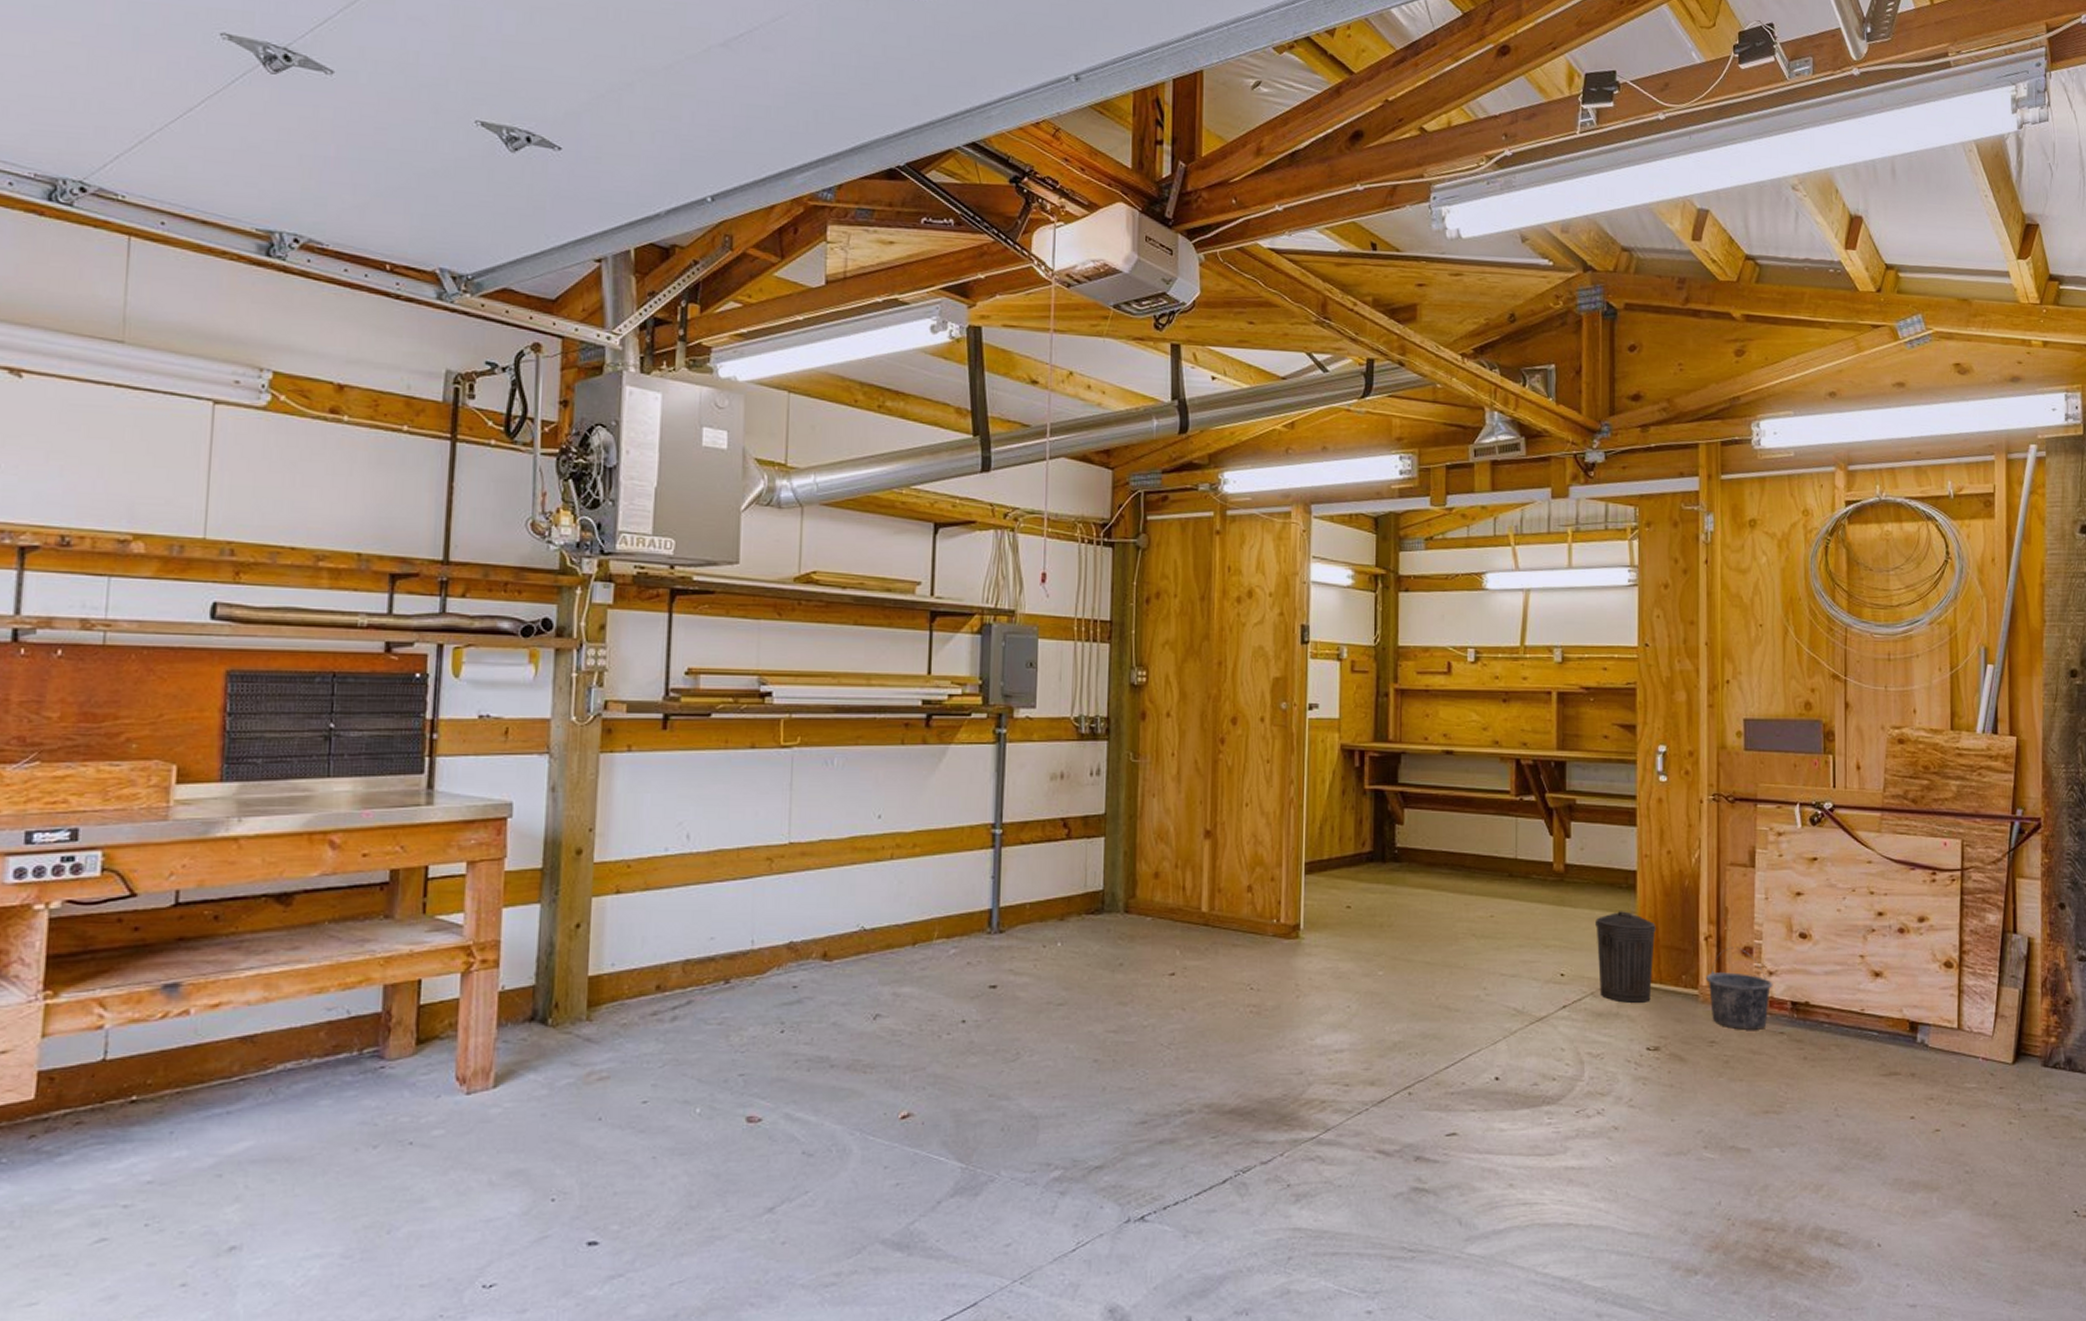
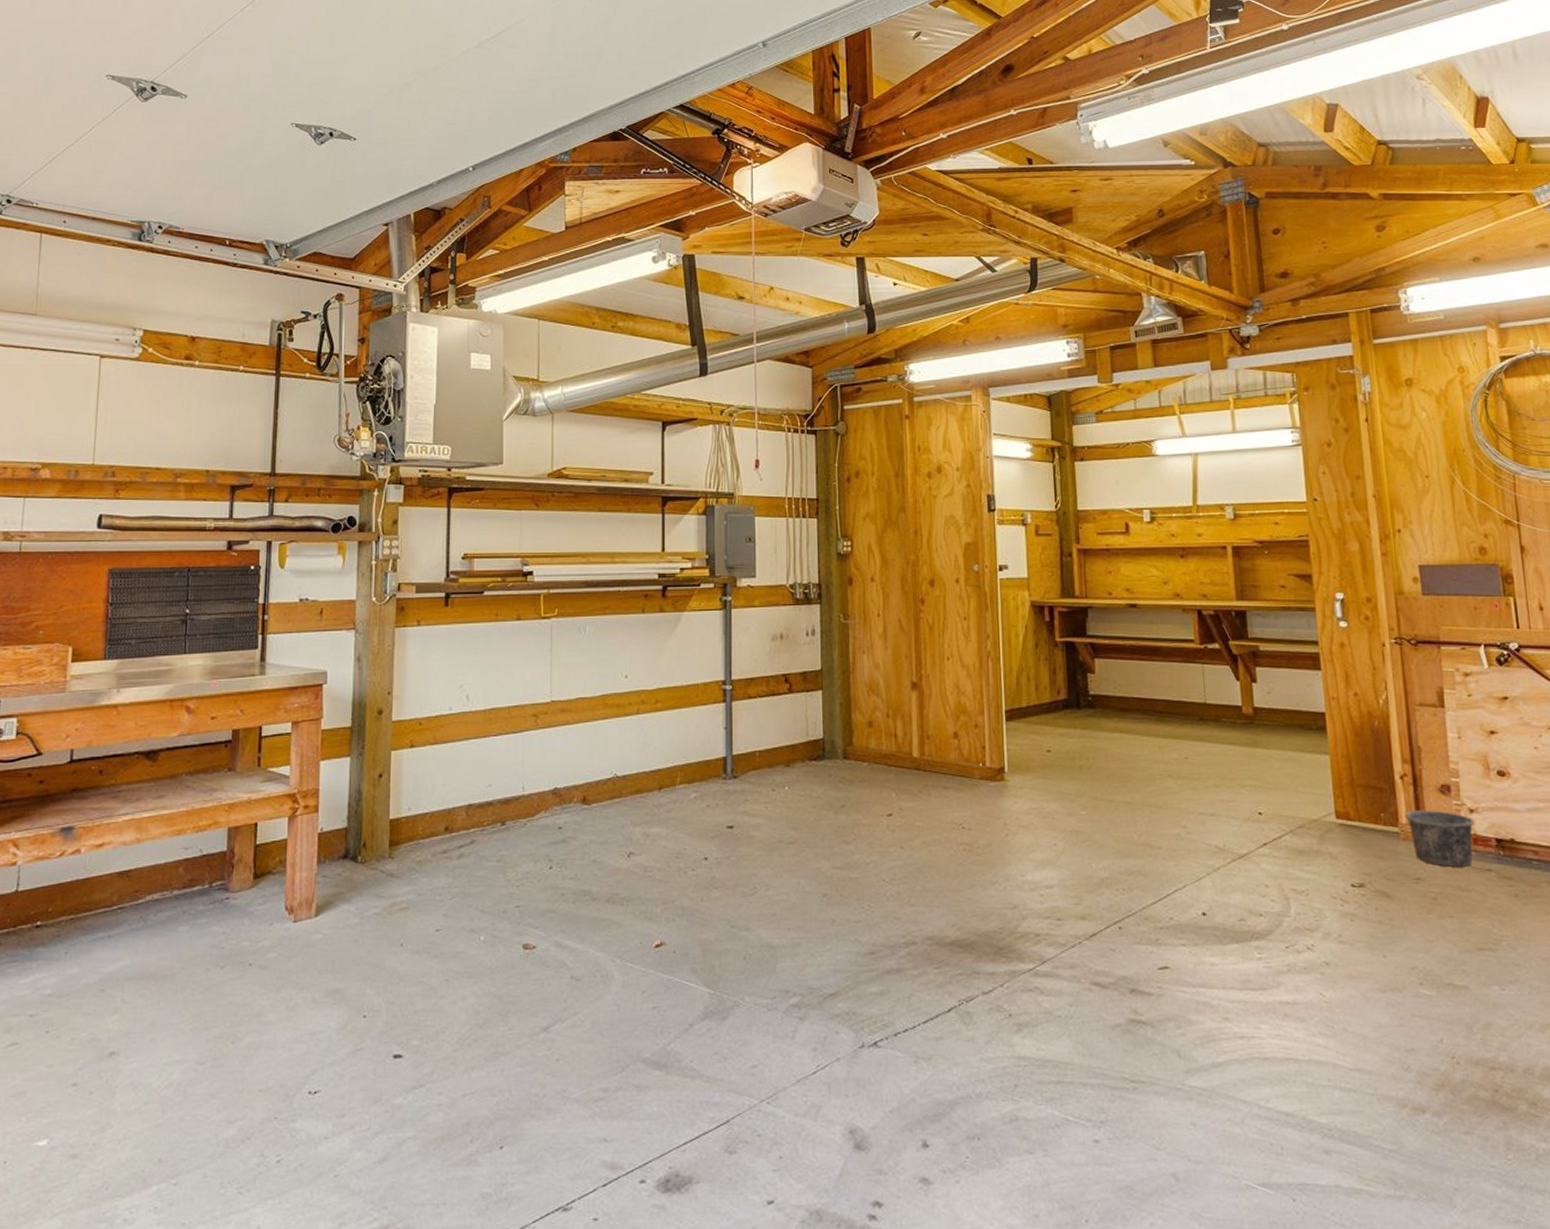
trash can: present [1596,911,1656,1003] -> none [1288,751,1351,840]

